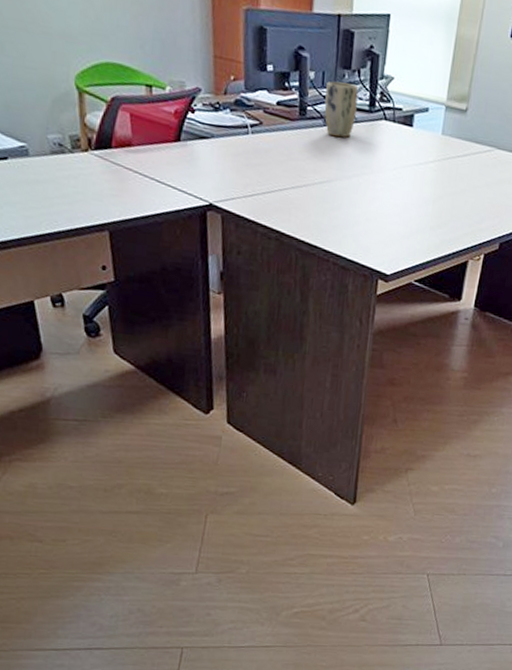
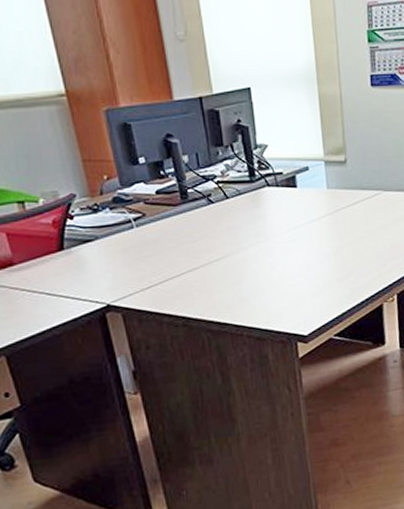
plant pot: present [324,81,359,138] -> none [202,159,239,213]

